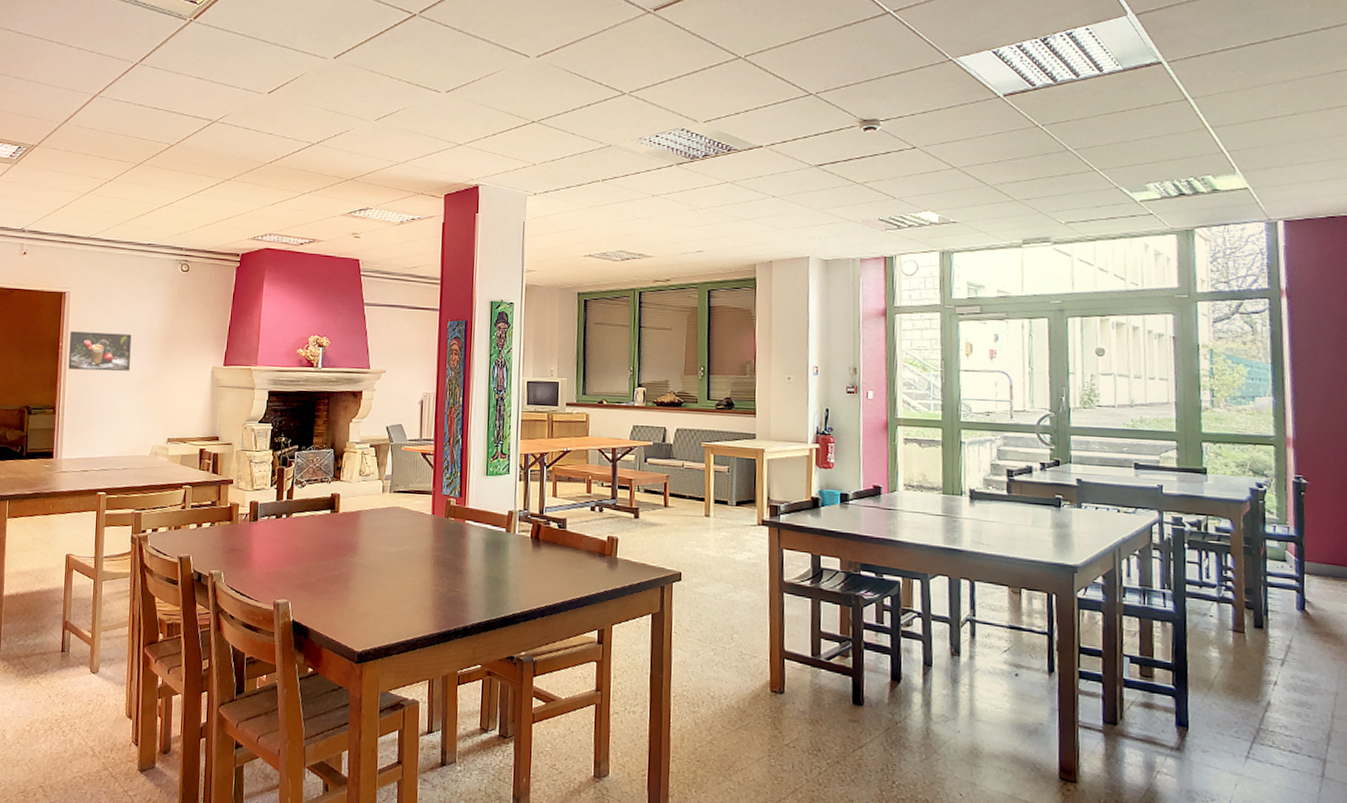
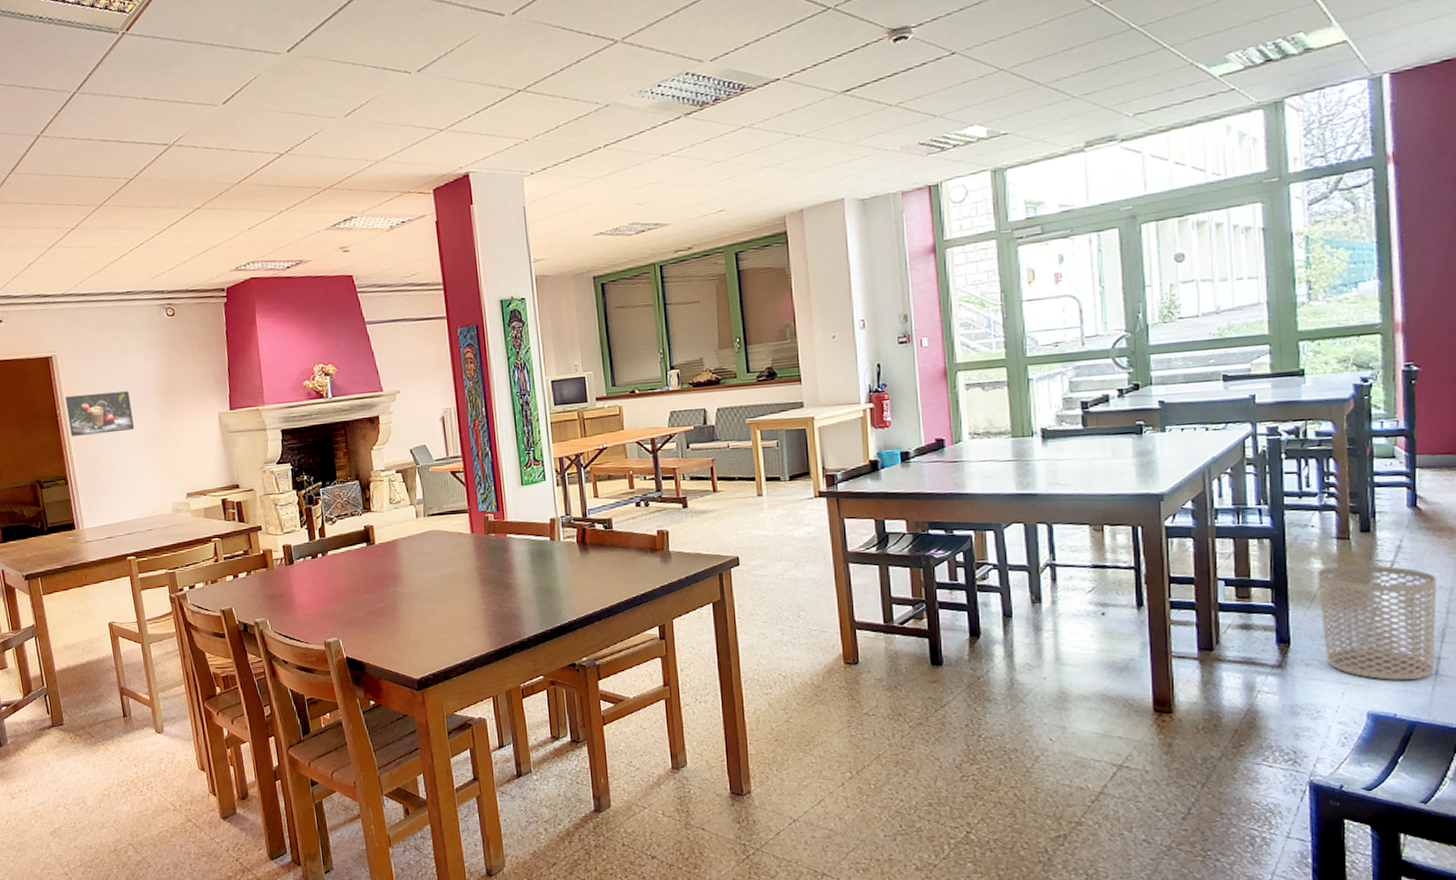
waste bin: none [1214,657,1323,780] -> present [1317,565,1437,681]

